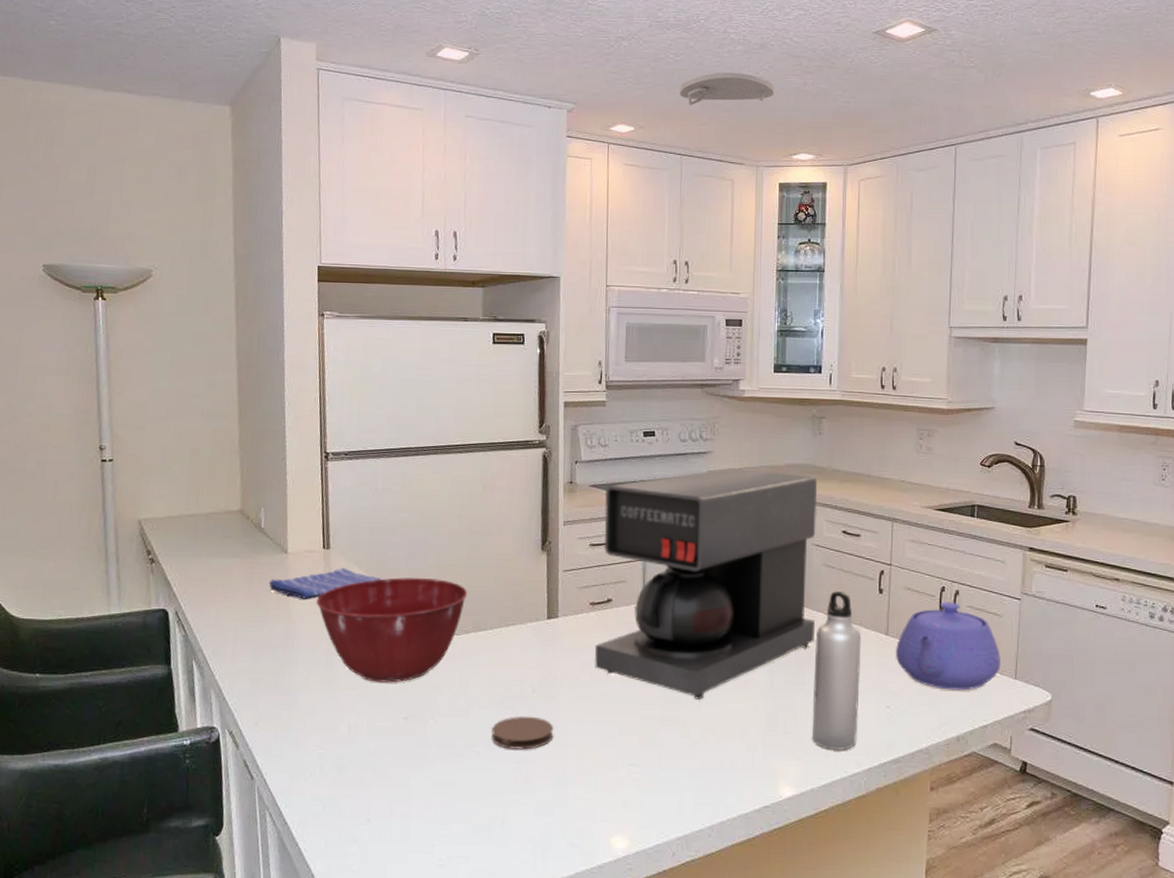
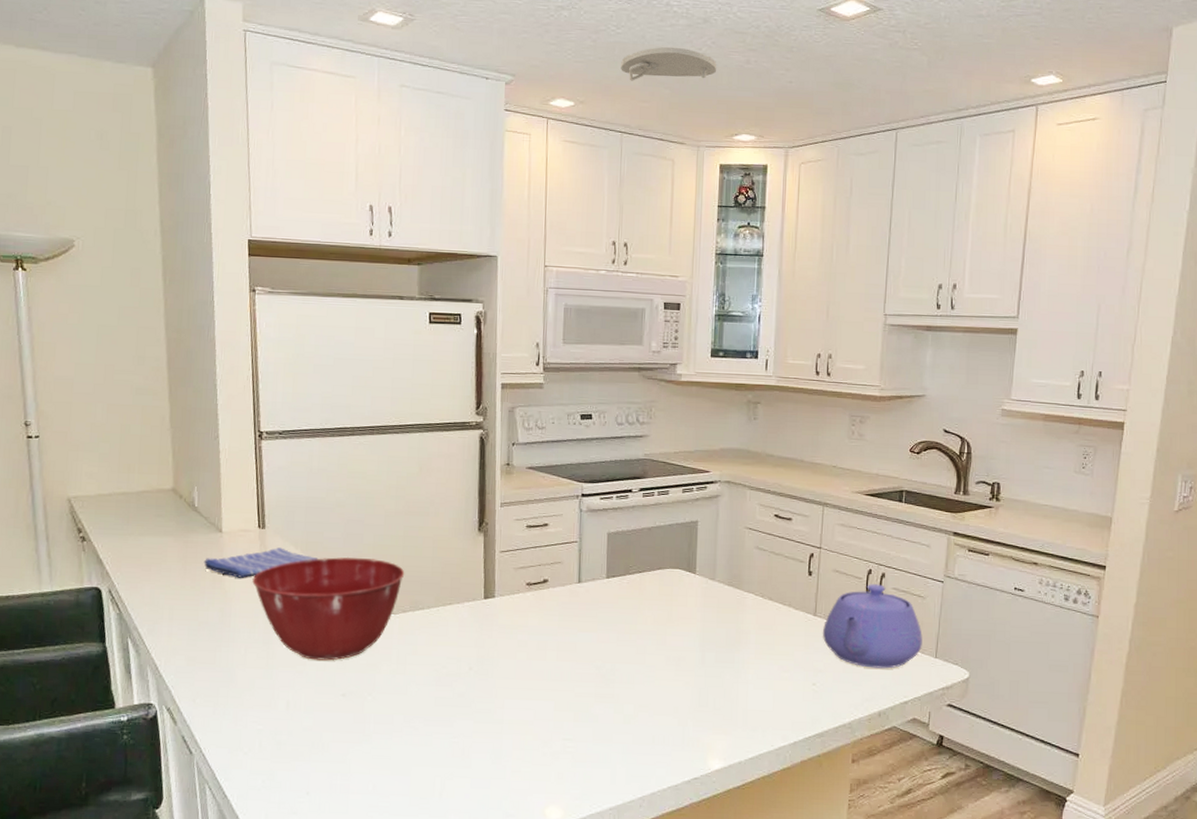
coaster: present [491,716,554,750] -> none [429,692,490,725]
coffee maker: present [594,467,818,700] -> none [530,451,752,677]
water bottle: present [811,591,862,750] -> none [740,573,790,725]

